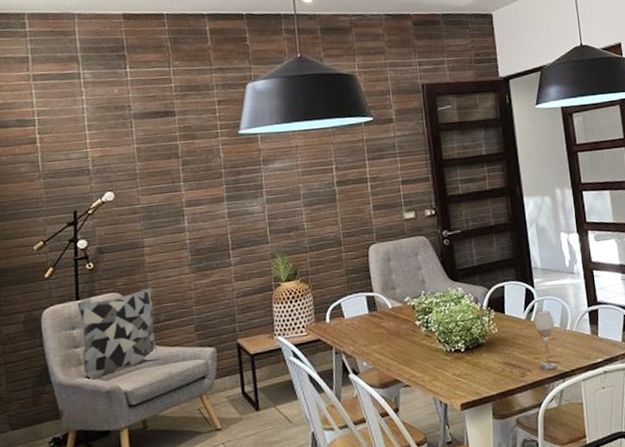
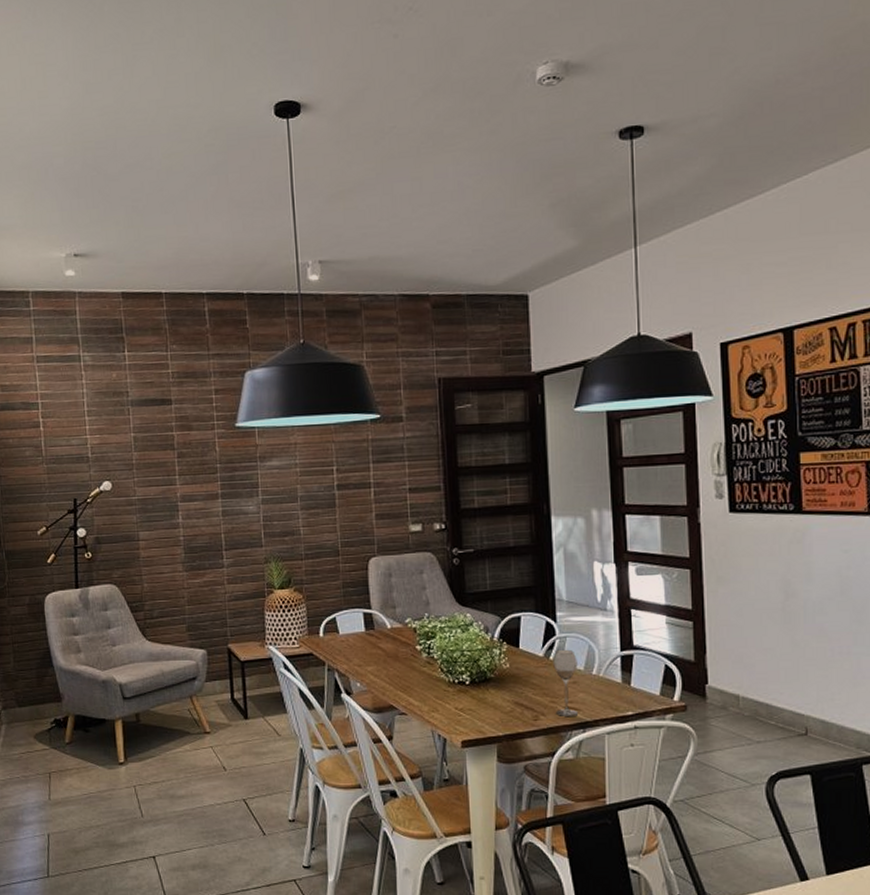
pillow: present [77,286,158,381] -> none [76,581,151,670]

